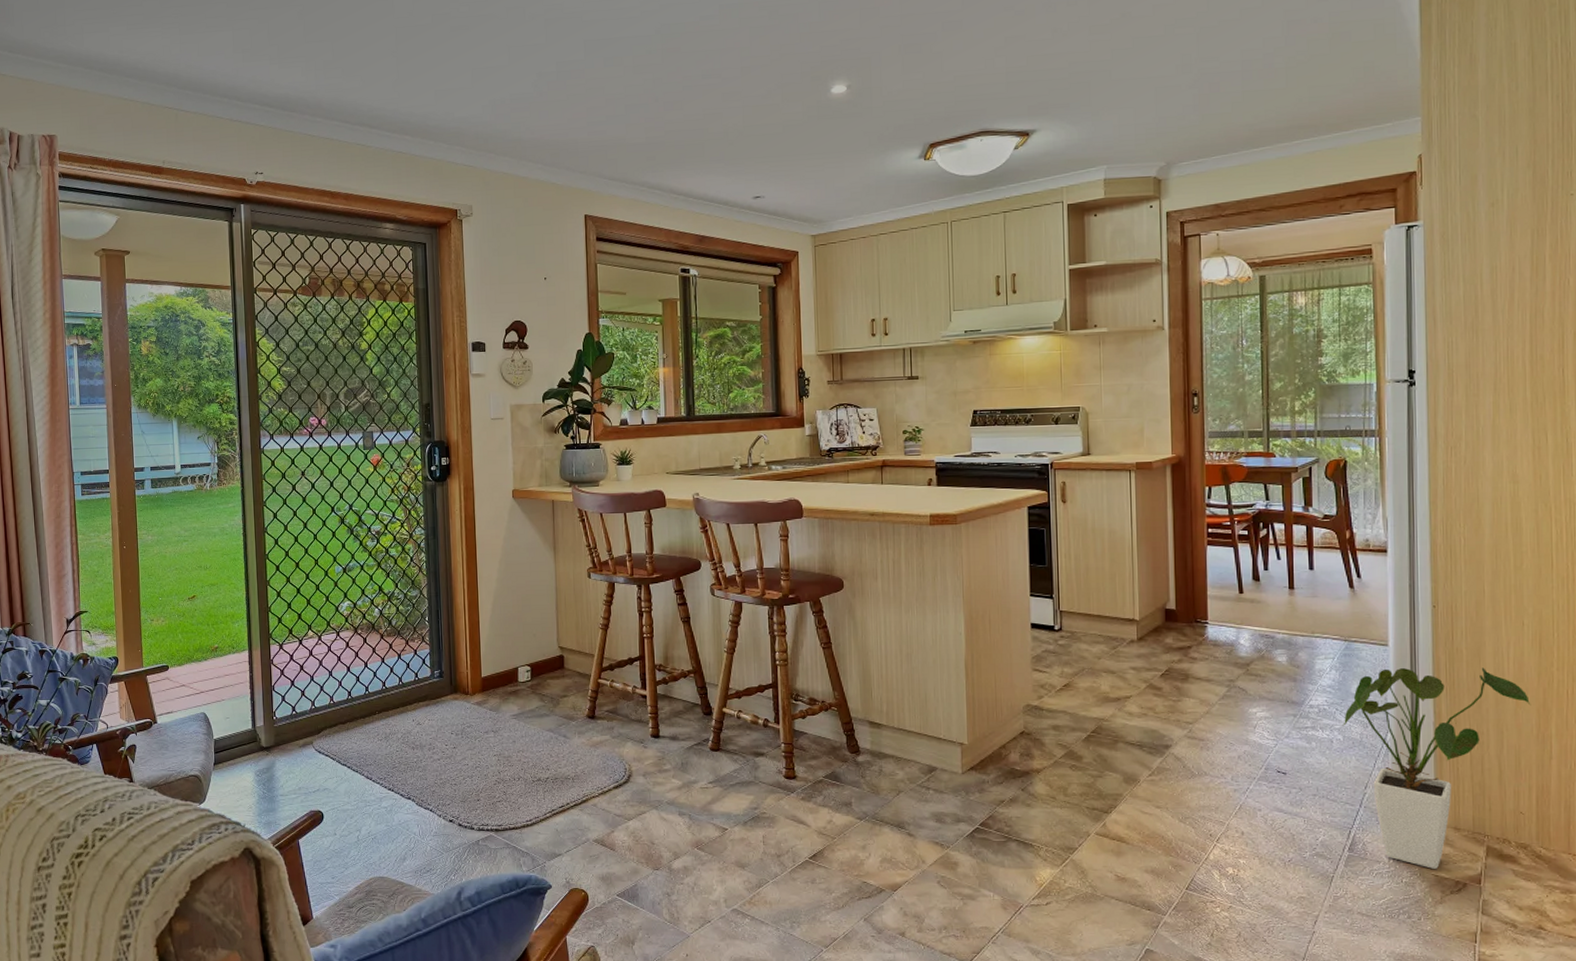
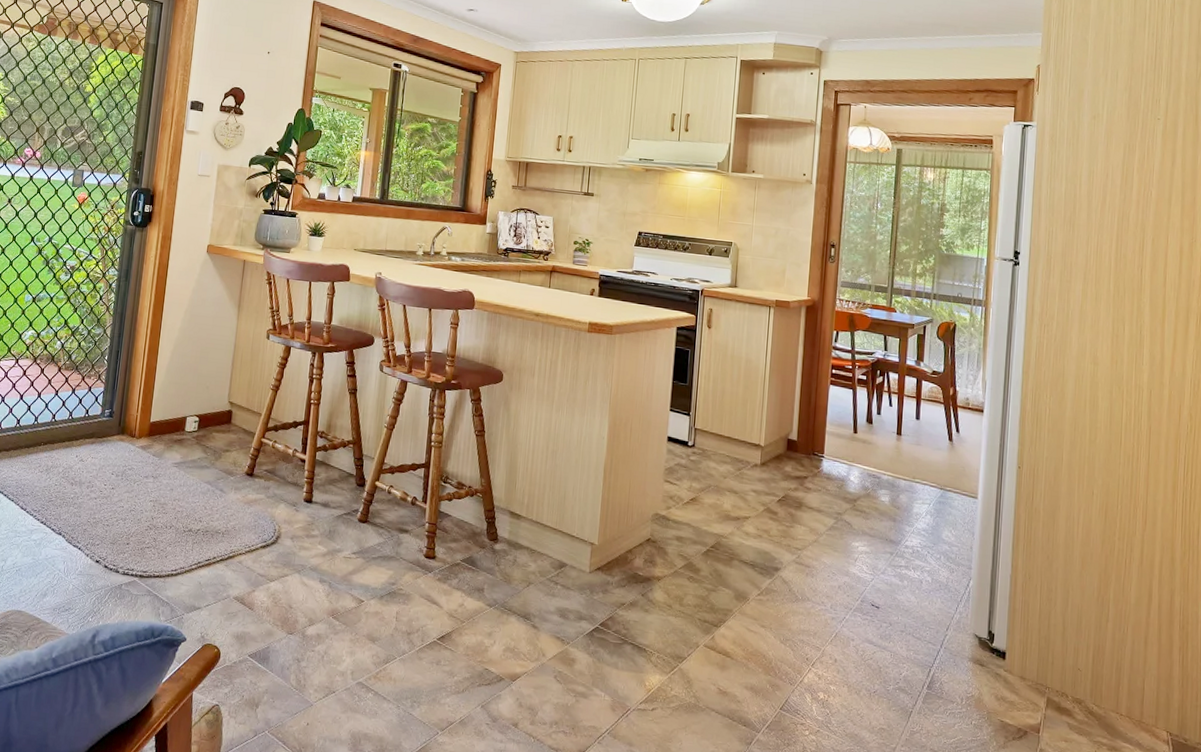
house plant: present [1343,667,1531,869] -> none [932,520,1095,715]

